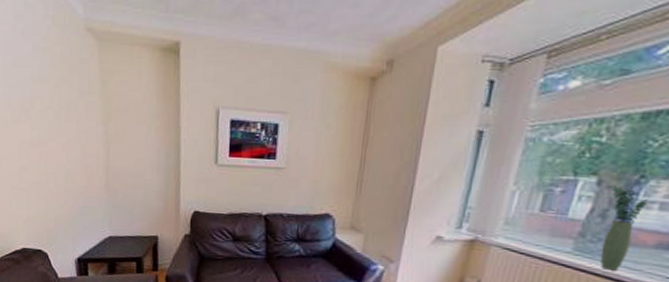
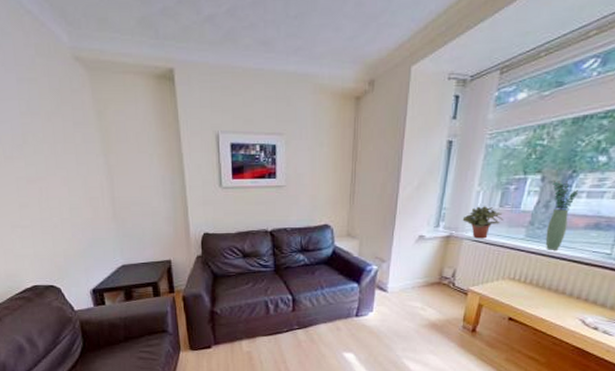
potted plant: none [491,208,546,248] -> present [462,206,504,239]

